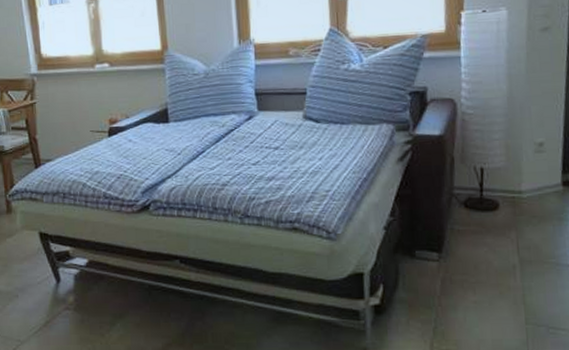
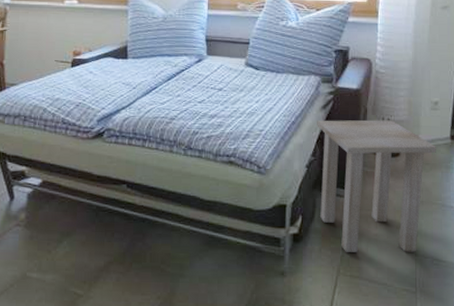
side table: none [393,168,545,323] -> present [317,120,436,252]

